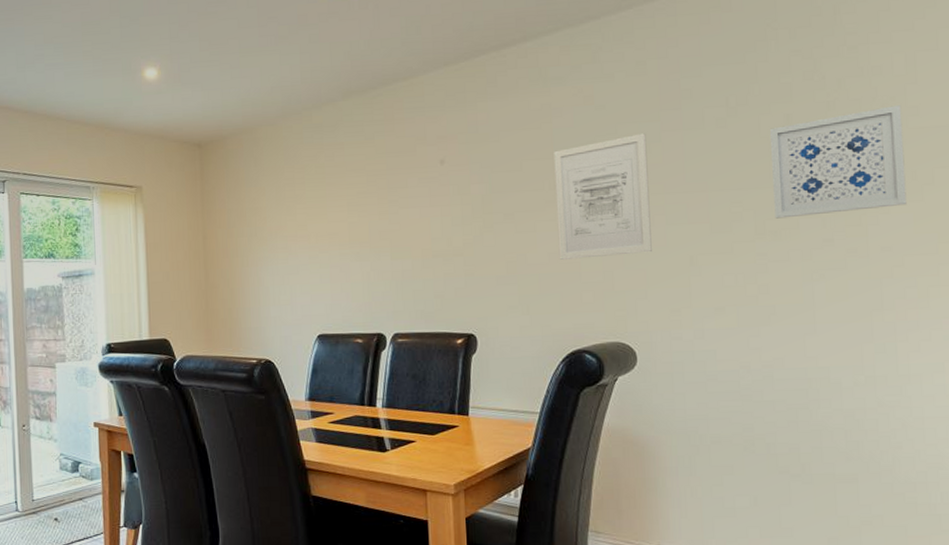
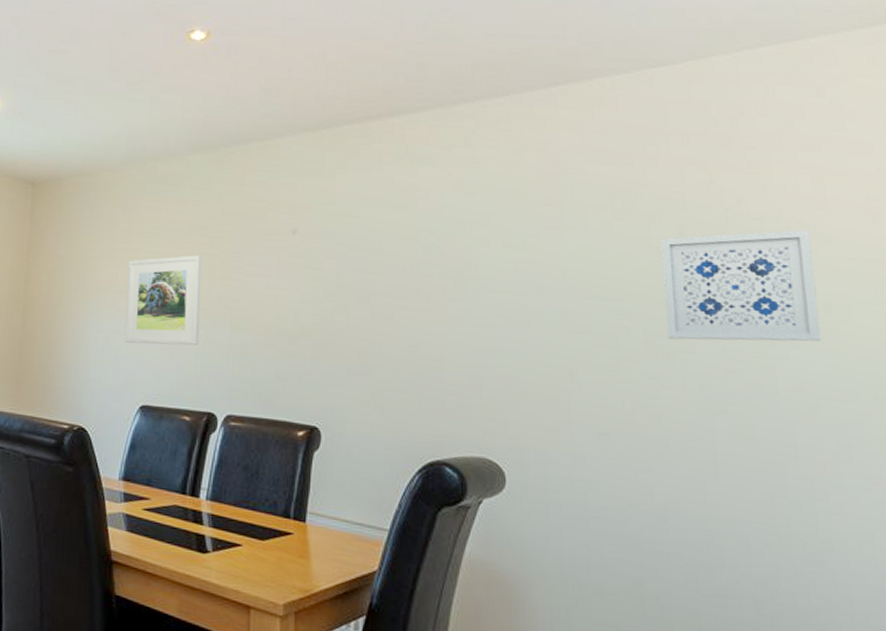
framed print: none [295,194,364,281] -> present [125,255,202,346]
wall art: present [554,133,652,260] -> none [418,227,526,360]

